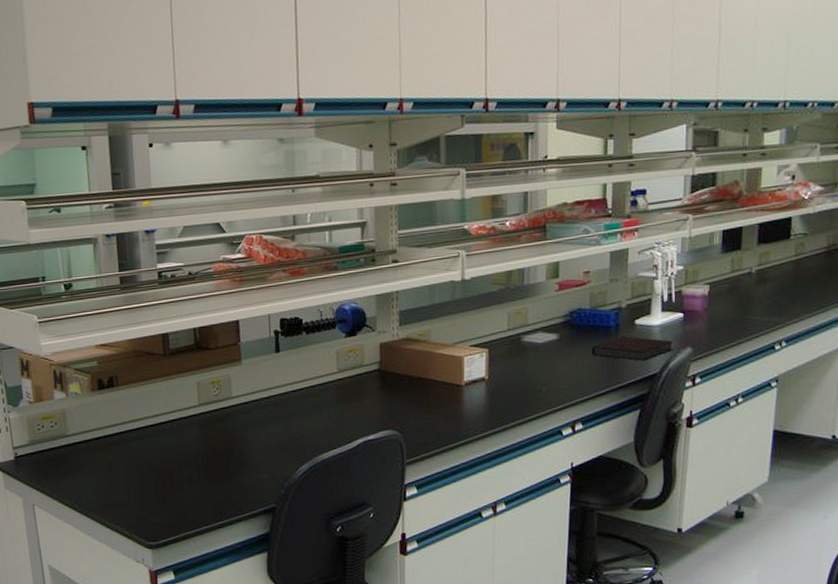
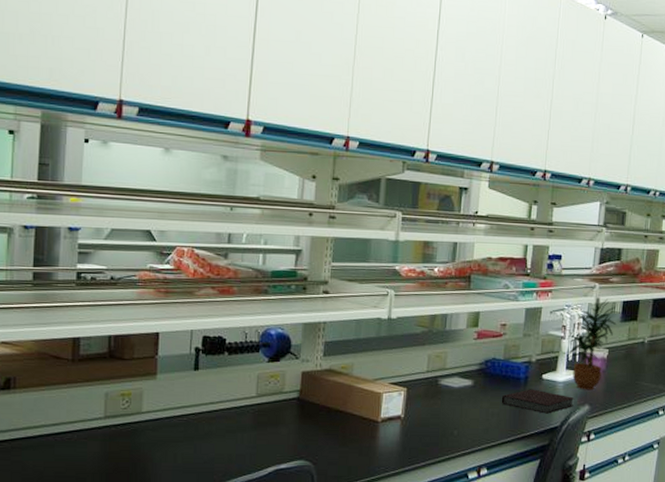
potted plant: none [663,229,721,332] -> present [569,297,621,390]

